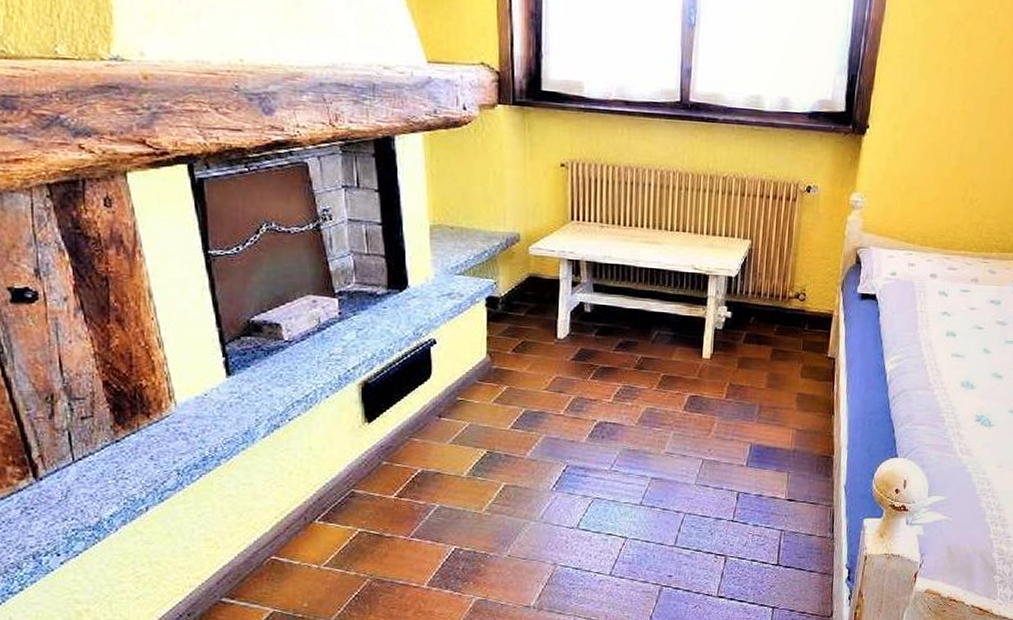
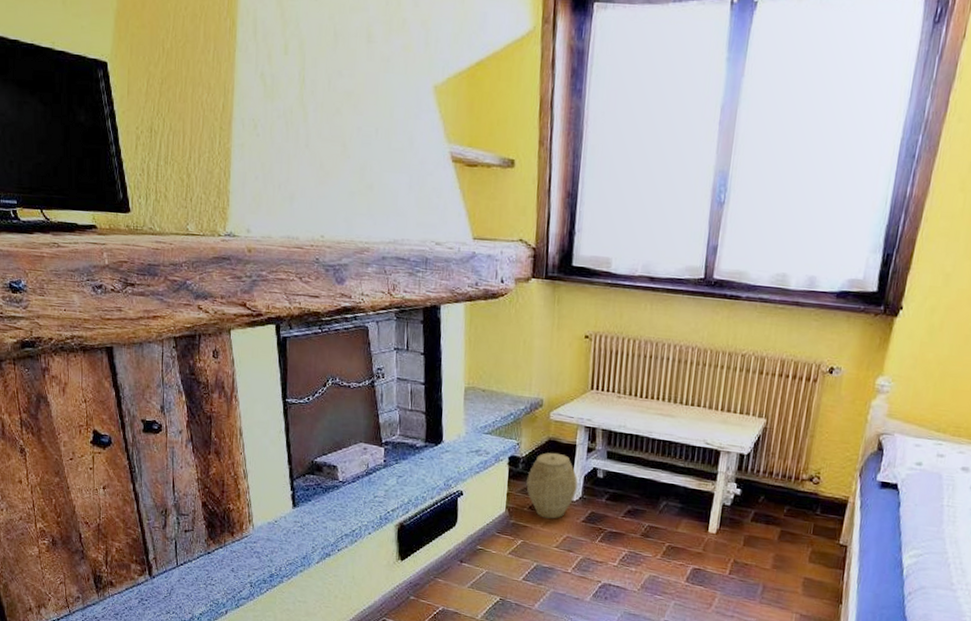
woven basket: none [508,289,564,360] -> present [526,452,578,519]

